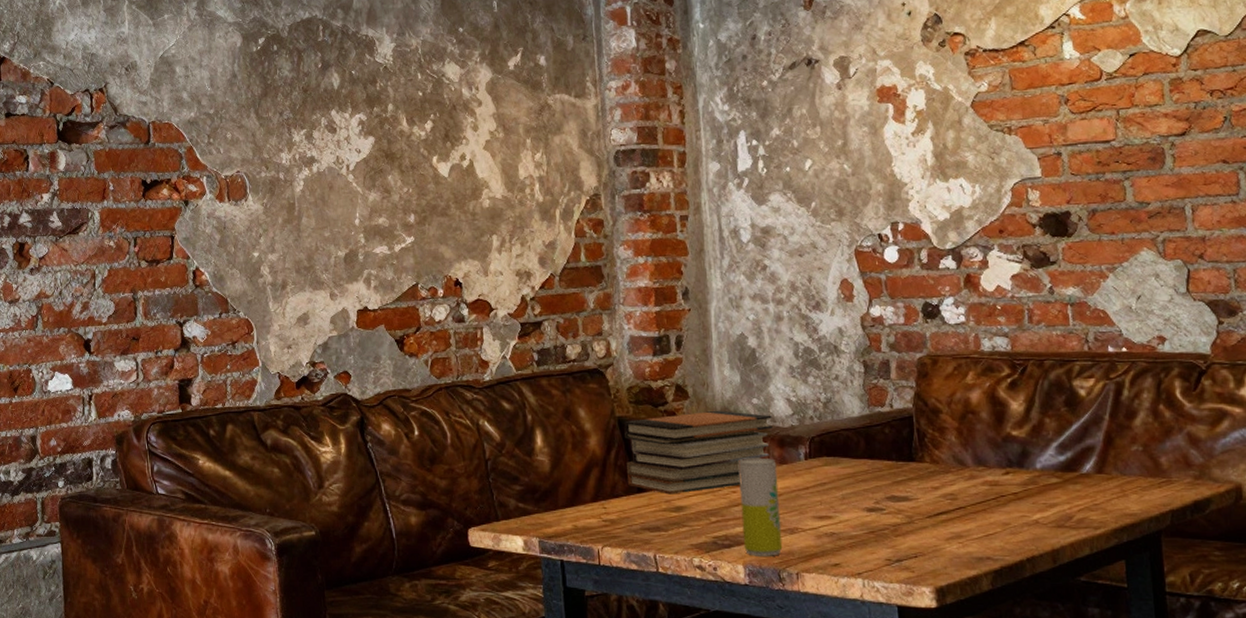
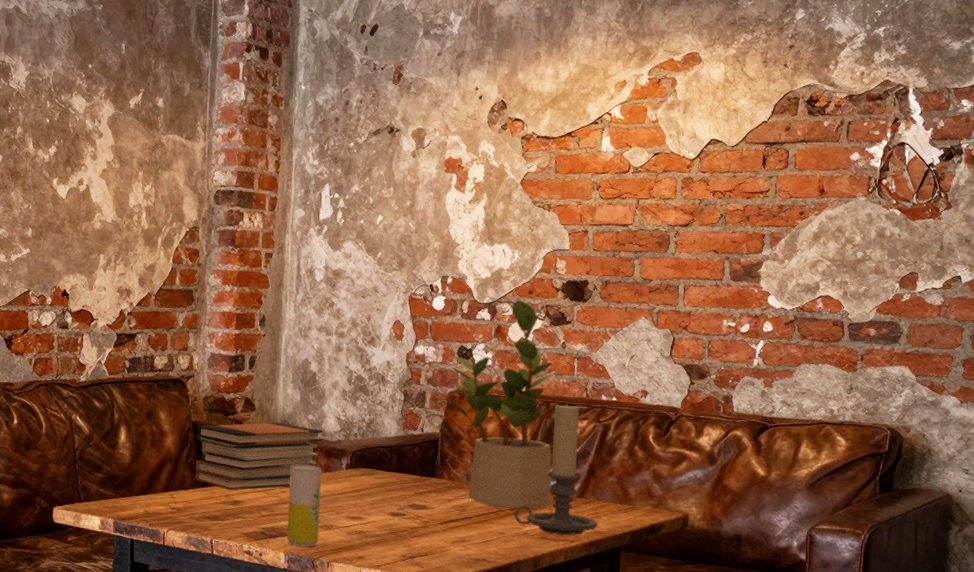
potted plant: none [915,242,1064,493] -> present [448,301,552,509]
candle holder: none [1019,360,1126,520] -> present [514,404,598,535]

